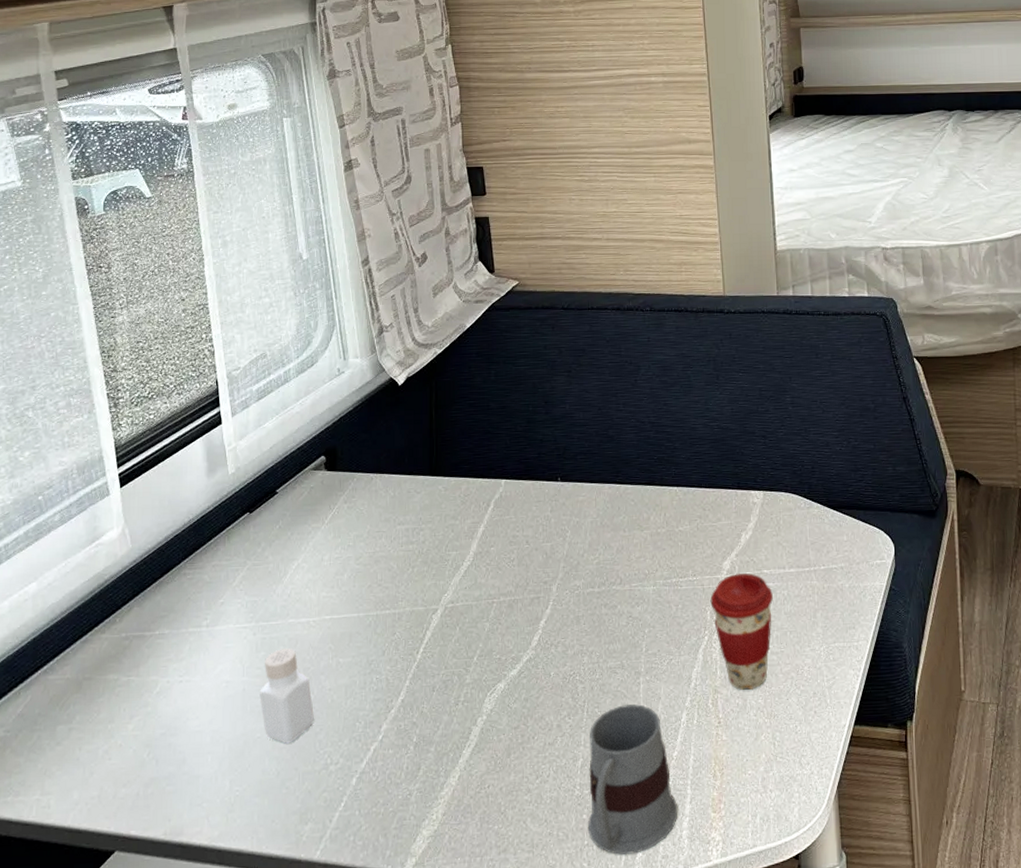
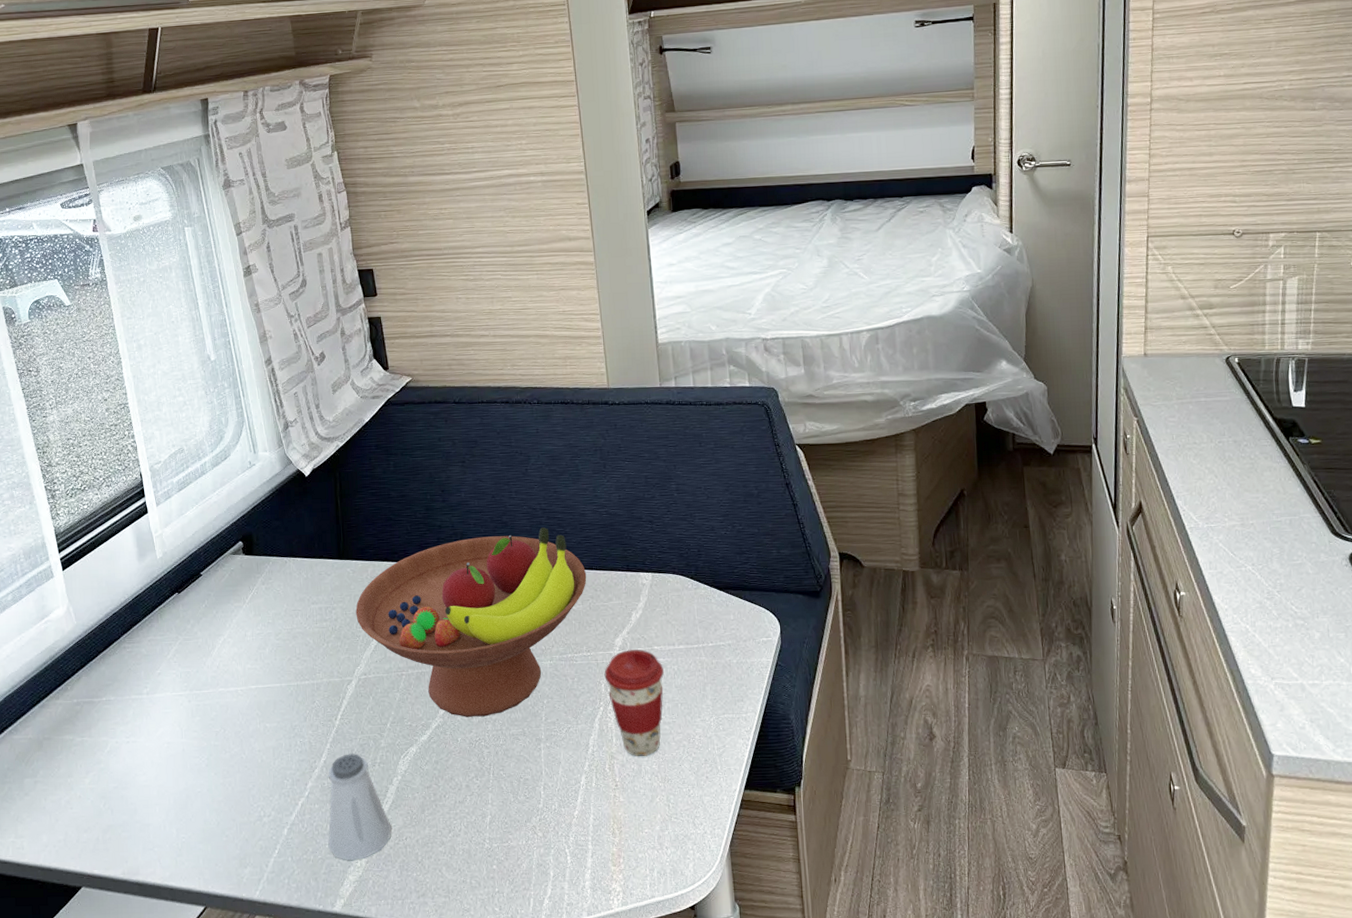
pepper shaker: present [259,648,315,744] -> none [197,714,248,798]
saltshaker: none [401,691,473,814] -> present [328,754,392,861]
fruit bowl: none [446,442,695,649] -> present [355,527,587,717]
mug: present [587,704,678,855] -> none [496,768,581,901]

